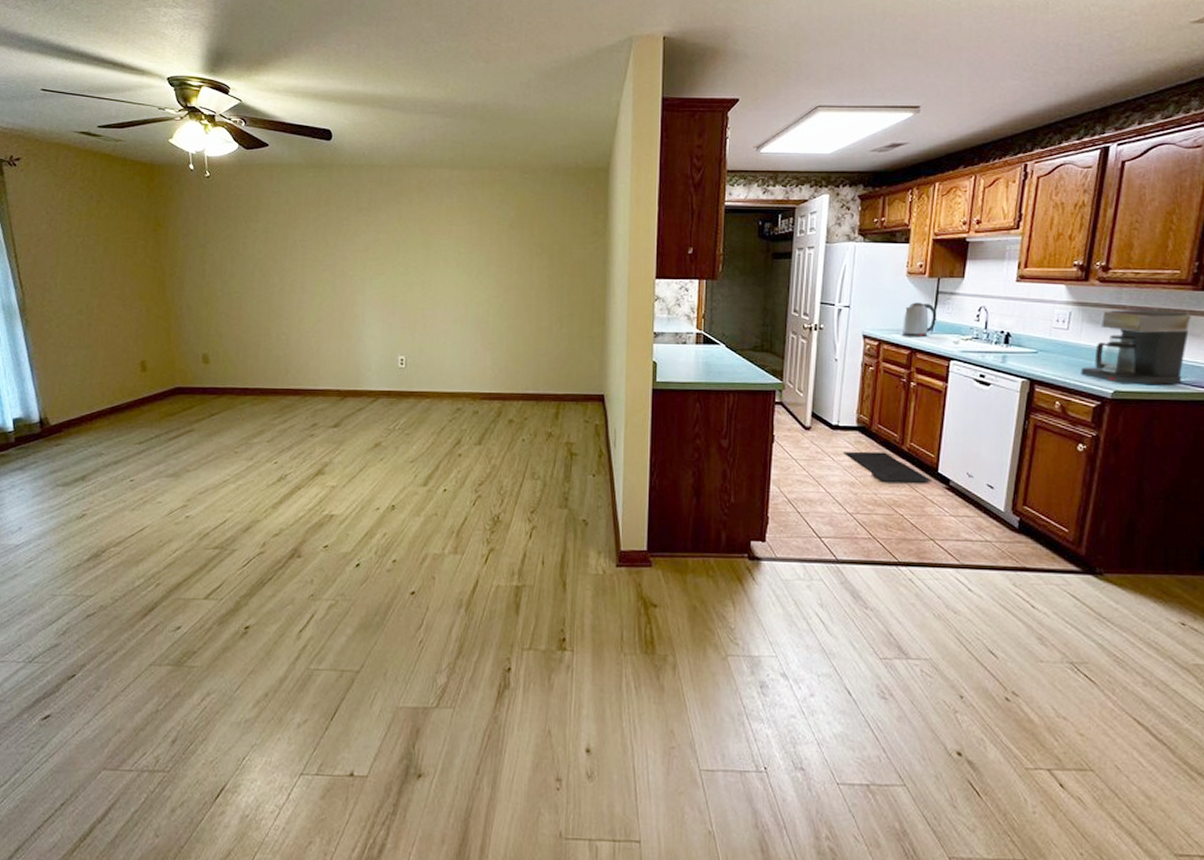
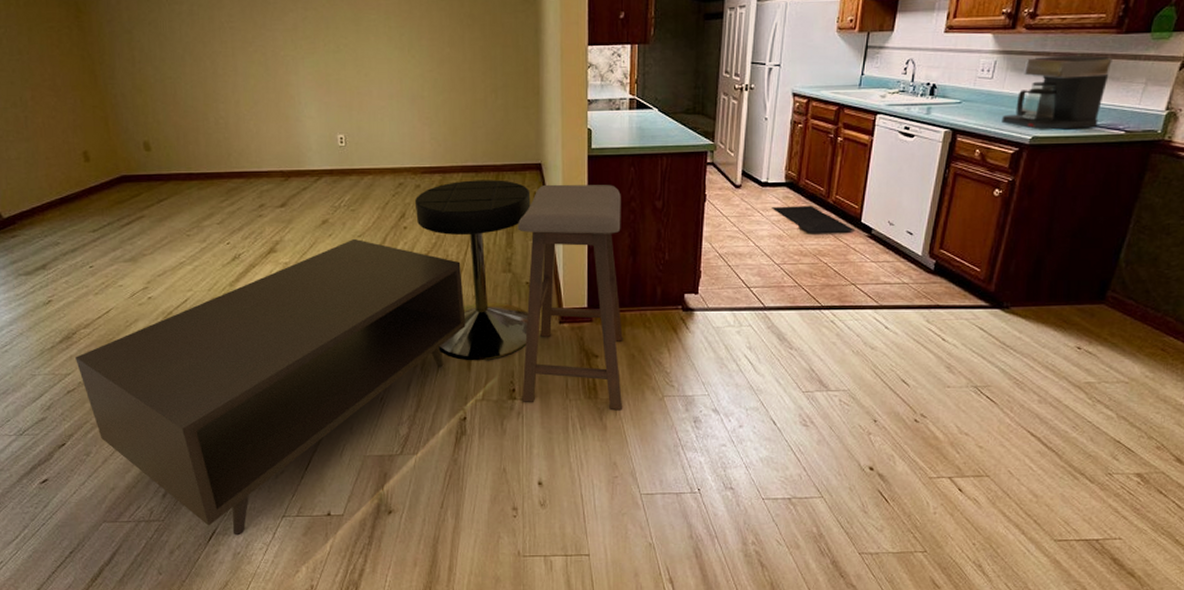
coffee table: none [101,464,517,795] -> present [75,238,466,536]
bar stool: none [471,408,592,605] -> present [414,180,531,361]
bar stool: none [573,416,685,670] -> present [517,184,623,411]
kettle: present [903,302,937,338] -> none [831,58,866,93]

